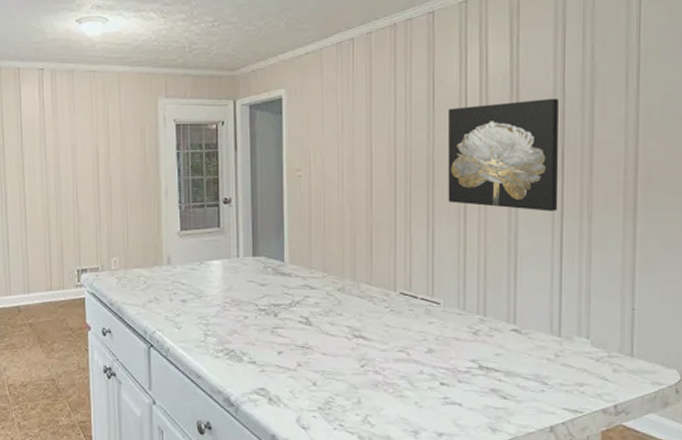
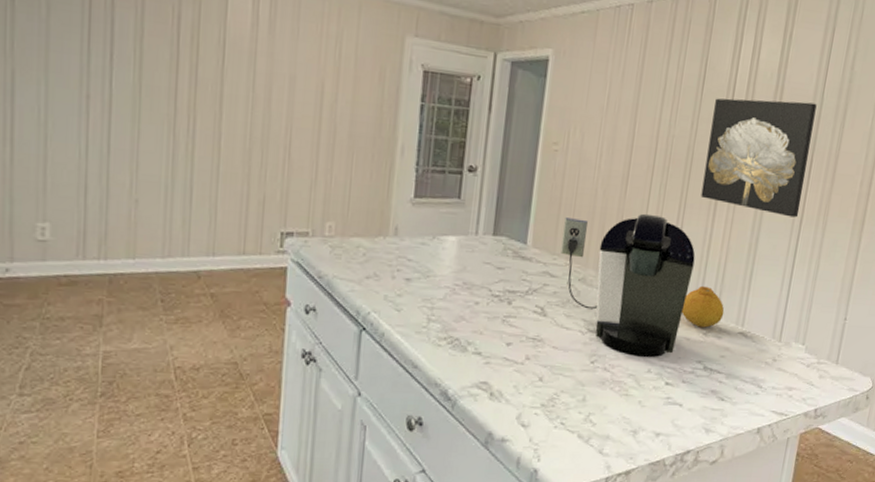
coffee maker: none [317,223,452,360] -> present [561,213,696,358]
fruit: none [446,286,492,327] -> present [681,285,725,328]

